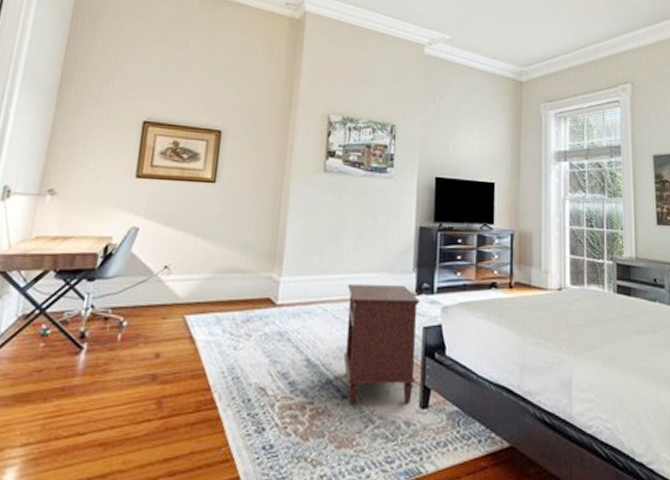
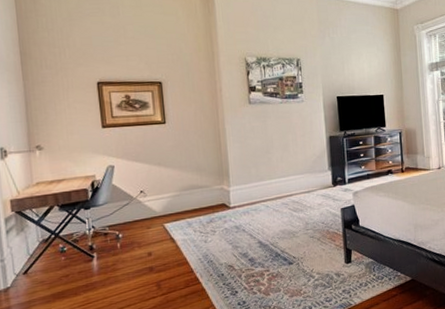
nightstand: present [343,284,420,404] -> none [280,181,340,267]

